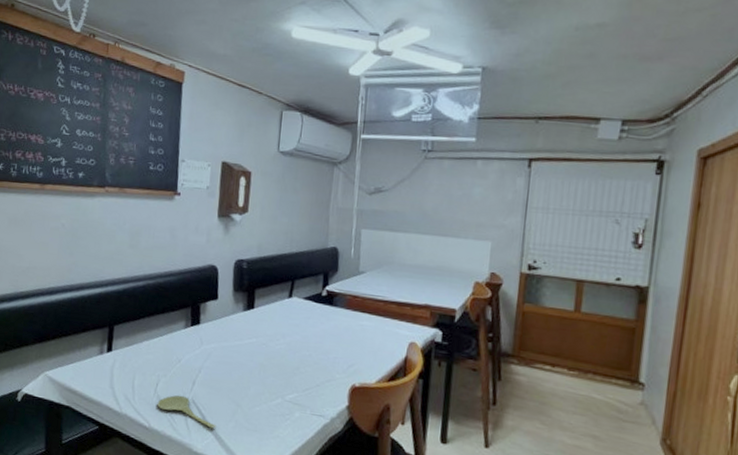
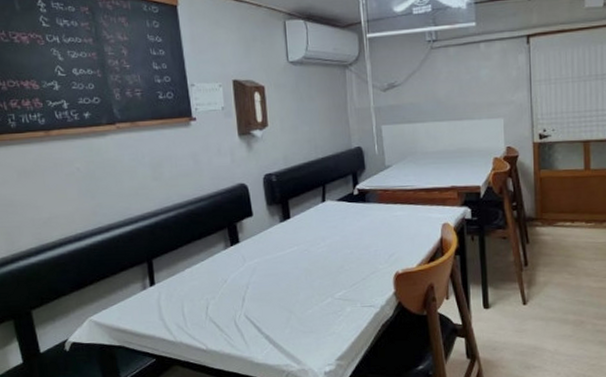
spoon: present [157,395,216,429] -> none [211,313,273,338]

